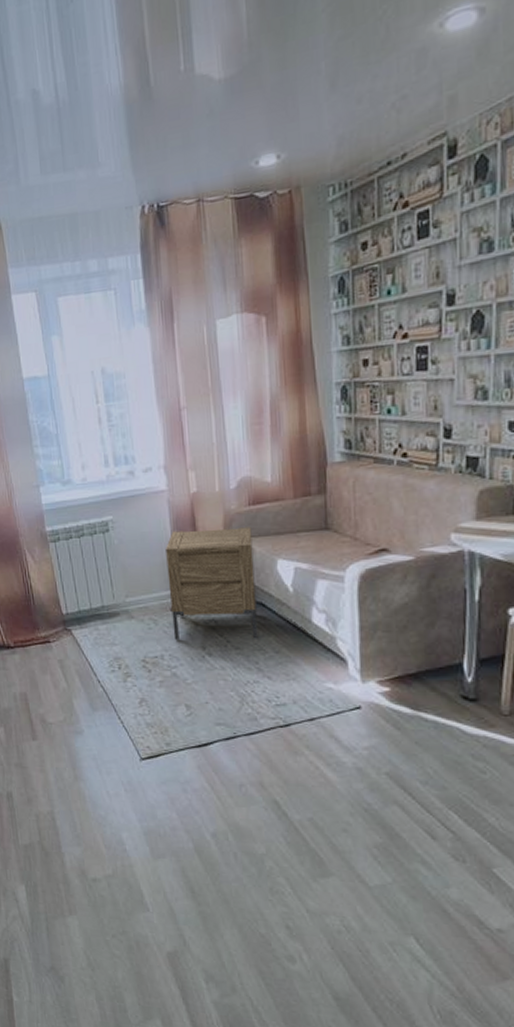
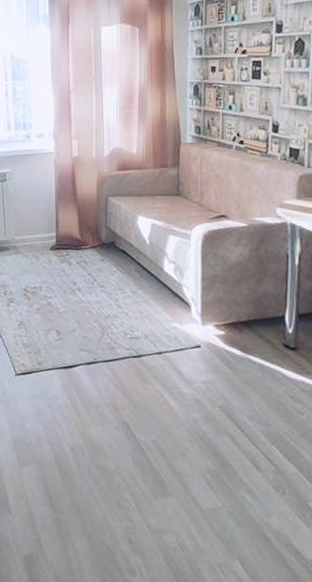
nightstand: present [166,527,258,641] -> none [50,186,119,280]

